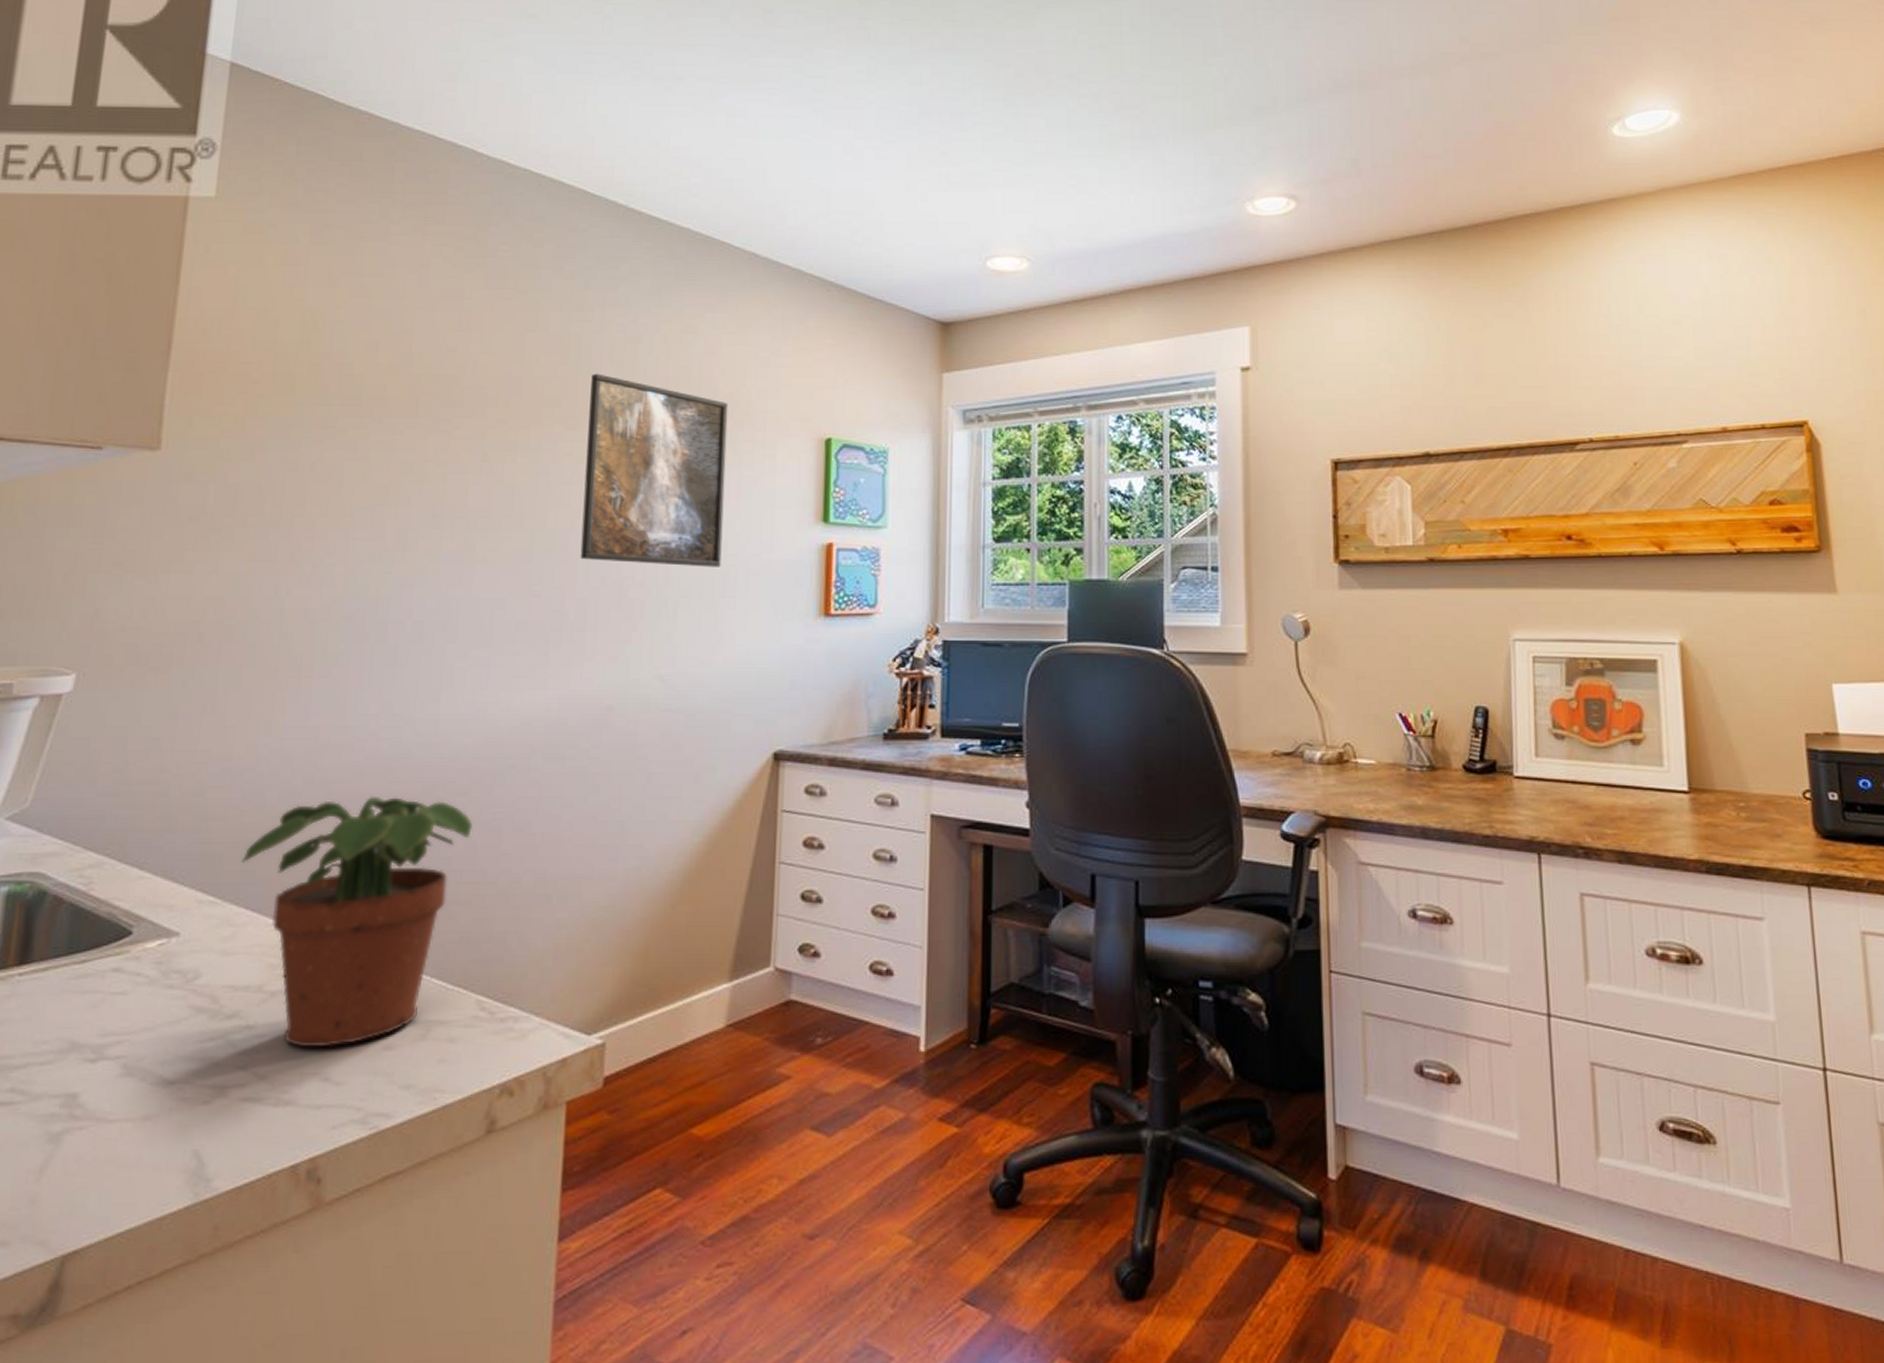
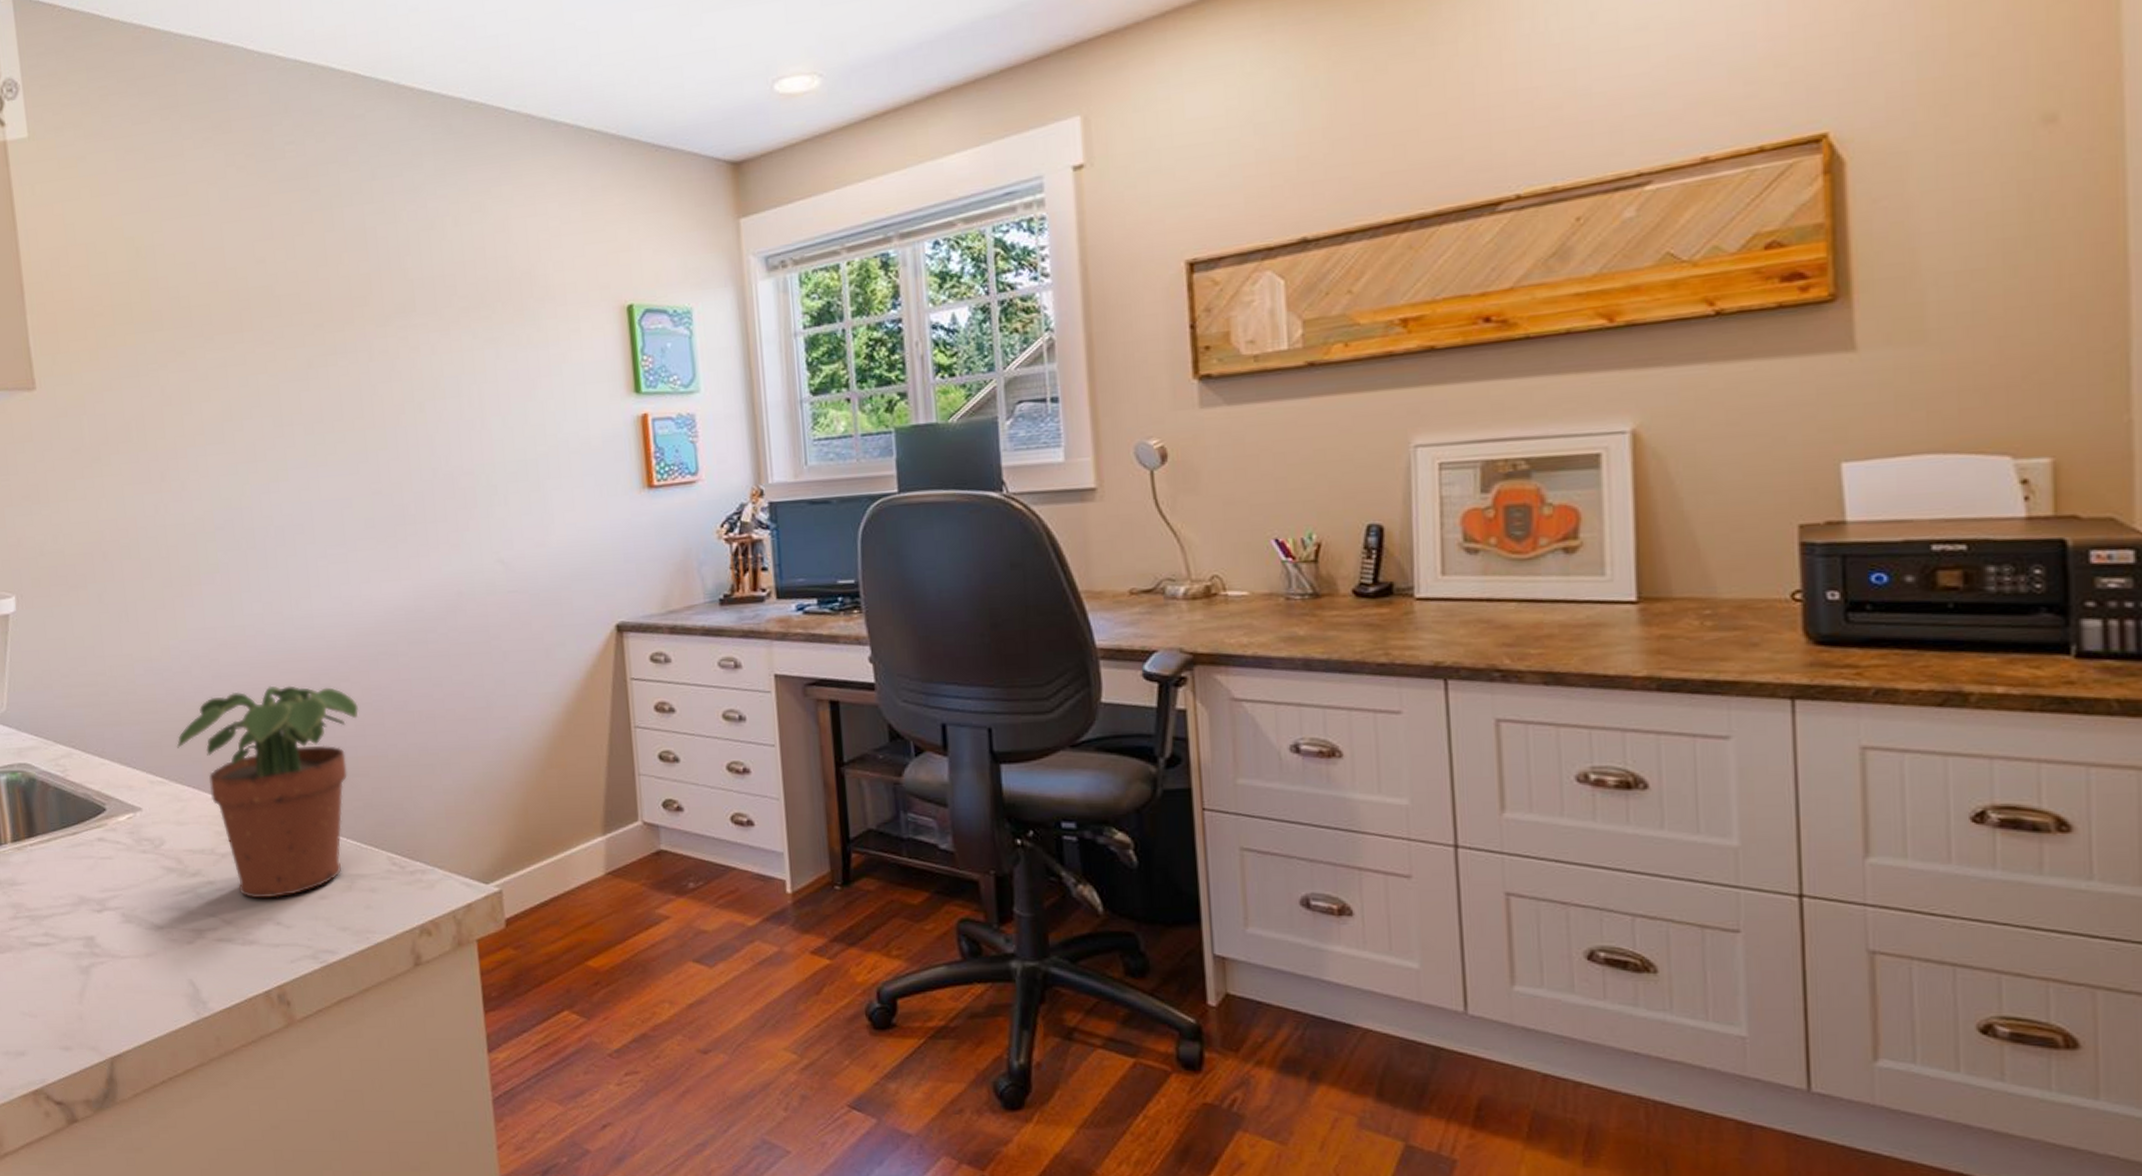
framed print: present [580,373,729,567] -> none [392,266,542,454]

